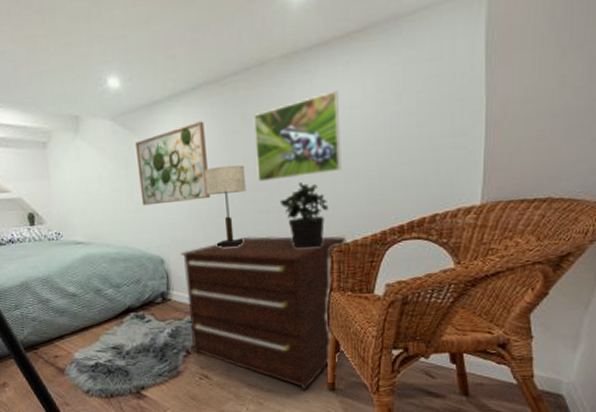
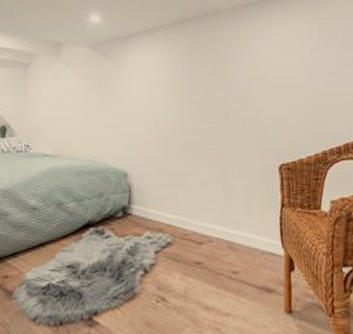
wall art: present [135,121,211,206] -> none [109,53,174,122]
dresser: present [181,236,346,391] -> none [144,153,293,314]
table lamp: present [205,164,247,248] -> none [169,89,205,163]
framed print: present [254,90,341,182] -> none [212,35,285,105]
potted plant: present [279,182,329,249] -> none [234,107,277,166]

